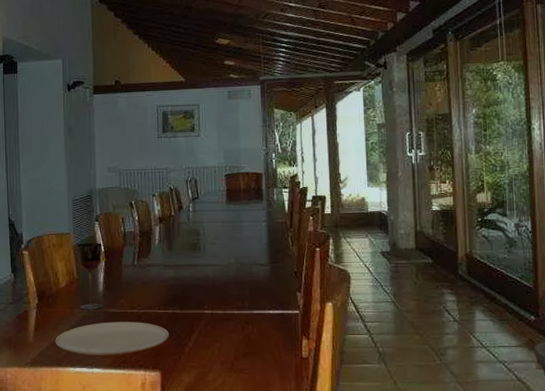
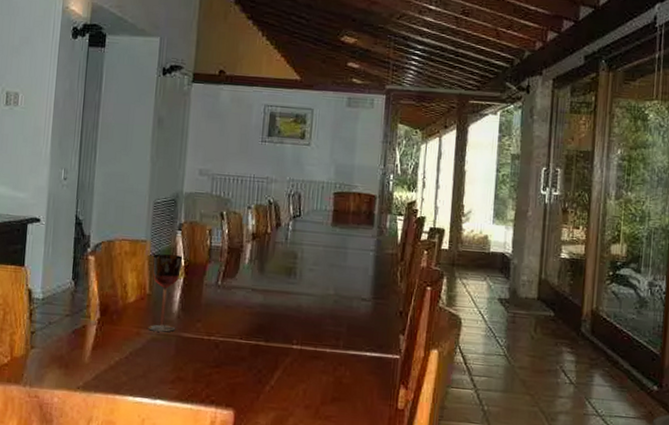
plate: present [55,322,169,355] -> none [115,347,249,387]

